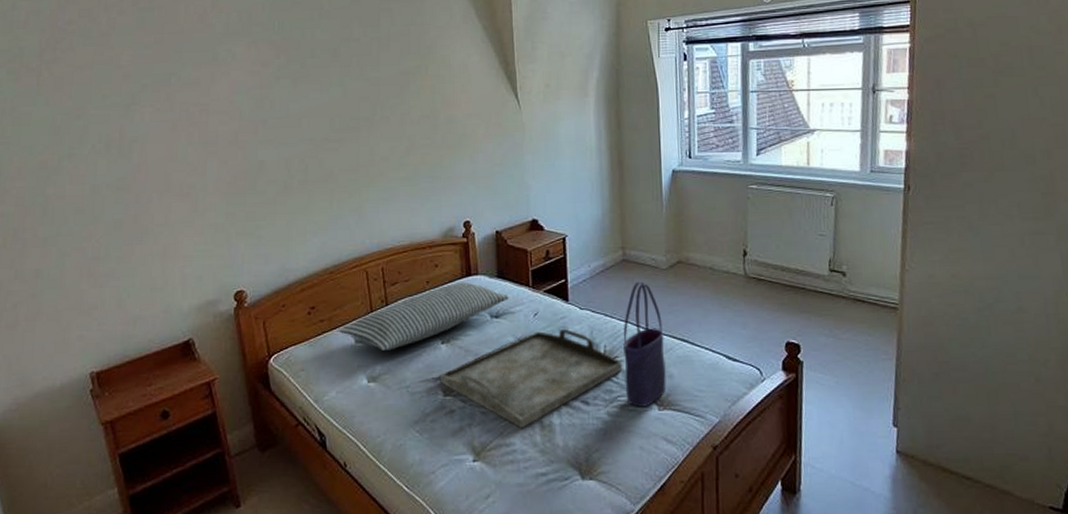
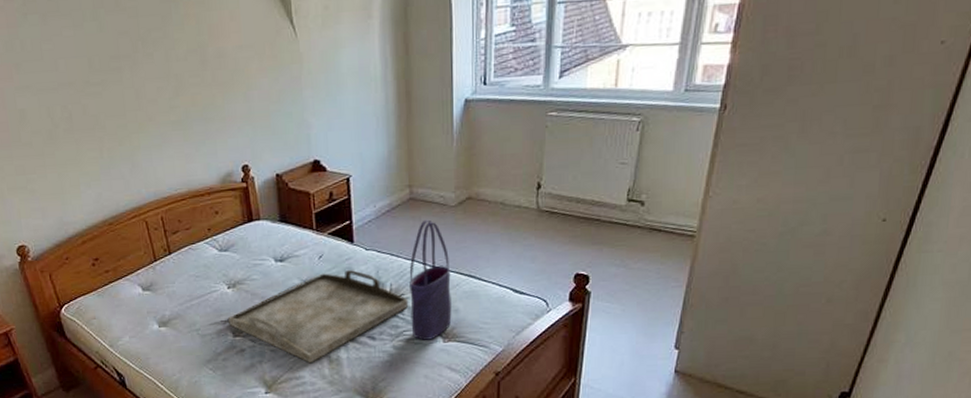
pillow: present [339,282,510,351] -> none [125,228,294,298]

